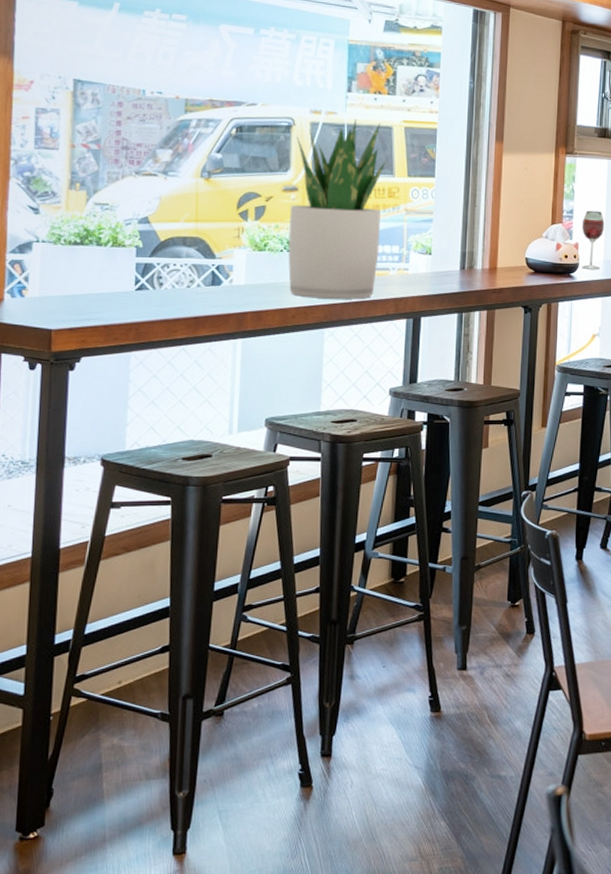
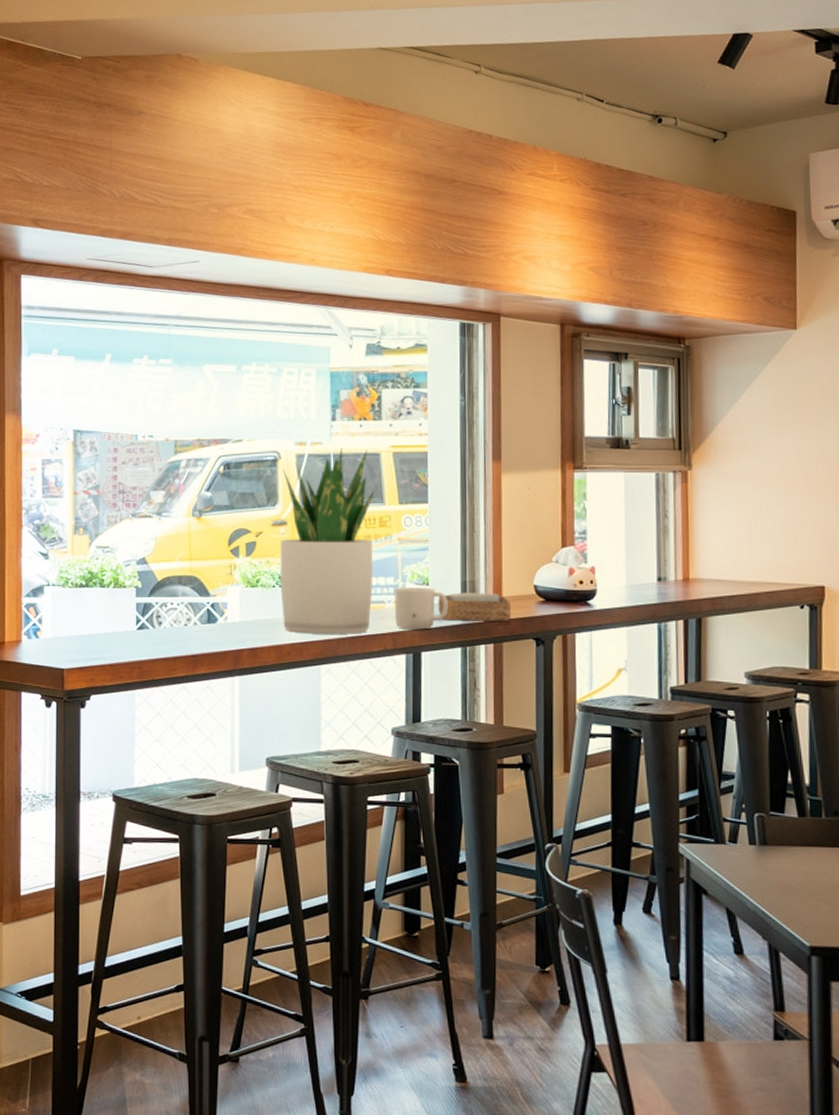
mug: none [398,256,449,296] -> present [394,587,449,630]
napkin holder: none [439,262,505,290] -> present [438,593,512,621]
wineglass: present [581,210,605,269] -> none [597,530,625,595]

